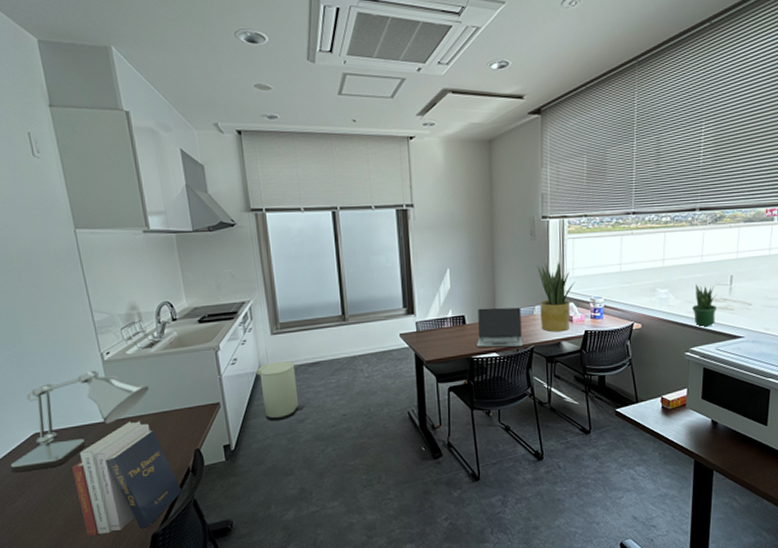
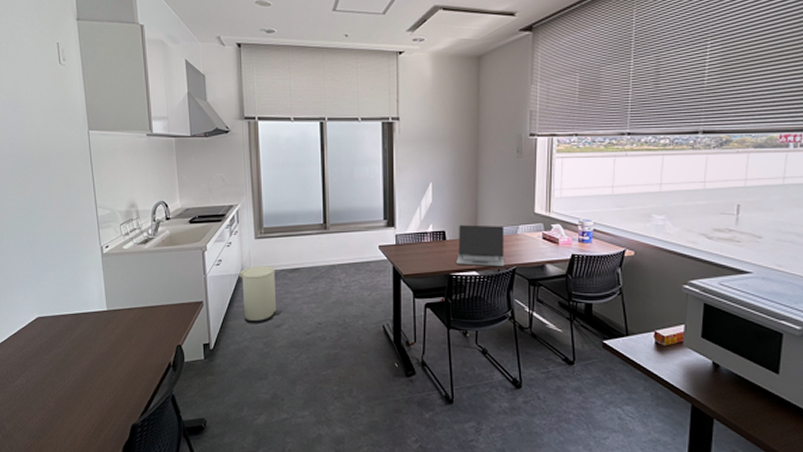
desk lamp: present [10,370,150,473] -> none [14,262,141,353]
books: present [72,421,182,536] -> none [67,313,162,421]
planter: present [537,261,575,332] -> none [523,180,563,254]
planter: present [692,284,716,327] -> none [692,212,720,259]

